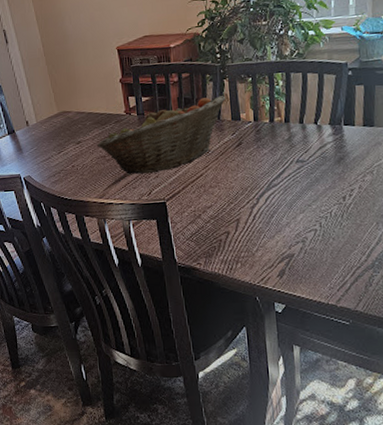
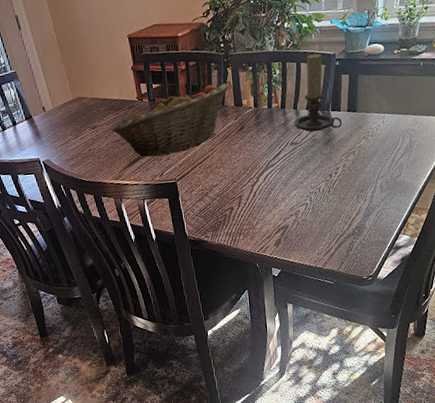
candle holder: none [300,62,357,149] -> present [294,53,342,132]

